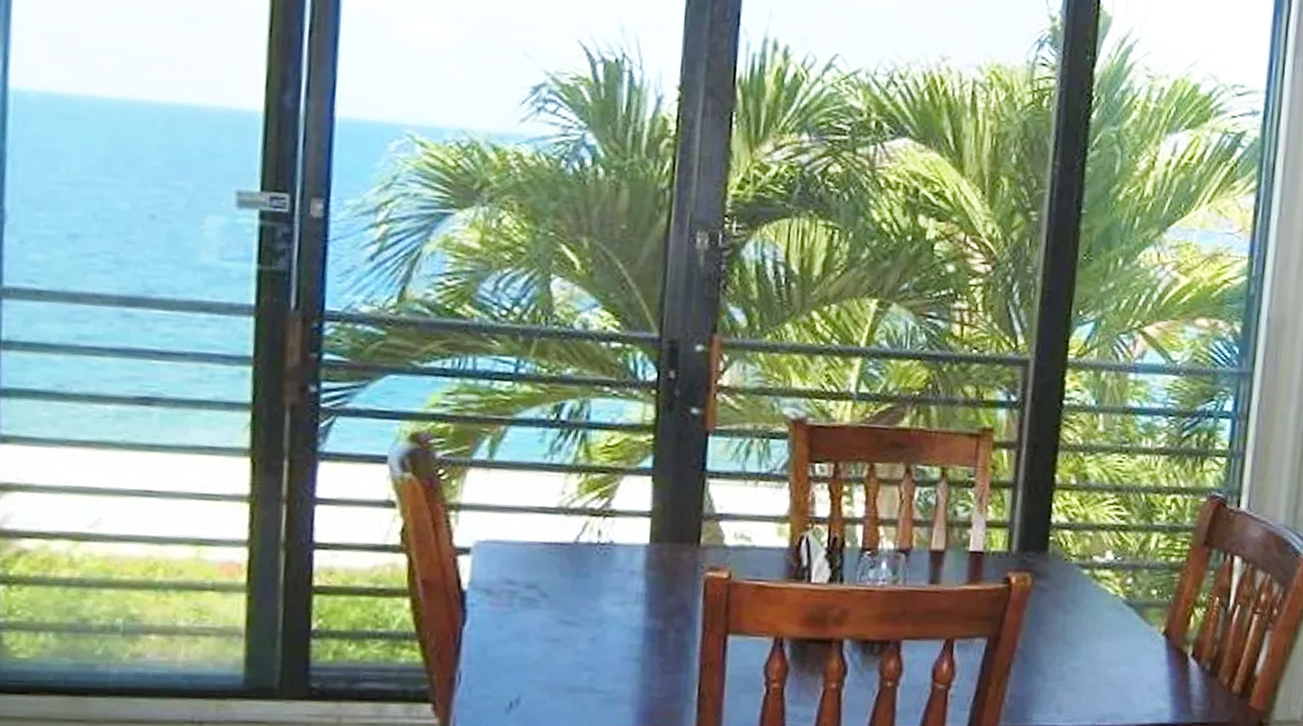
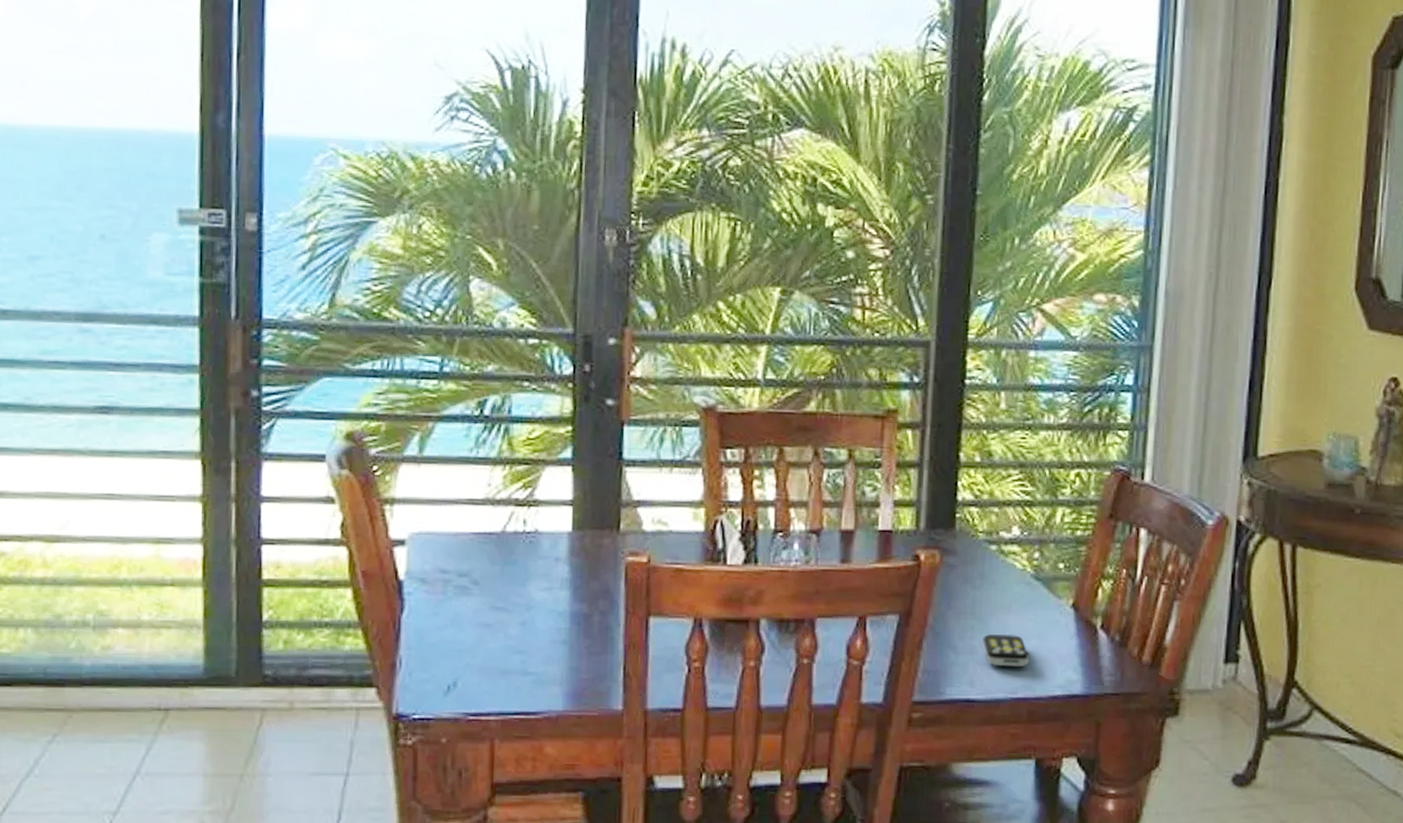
remote control: none [1072,660,1119,694] -> present [982,633,1029,666]

